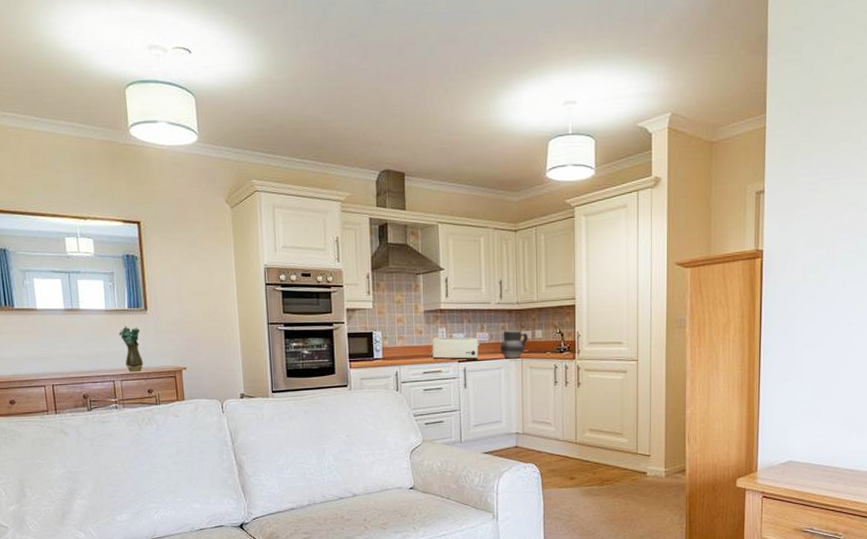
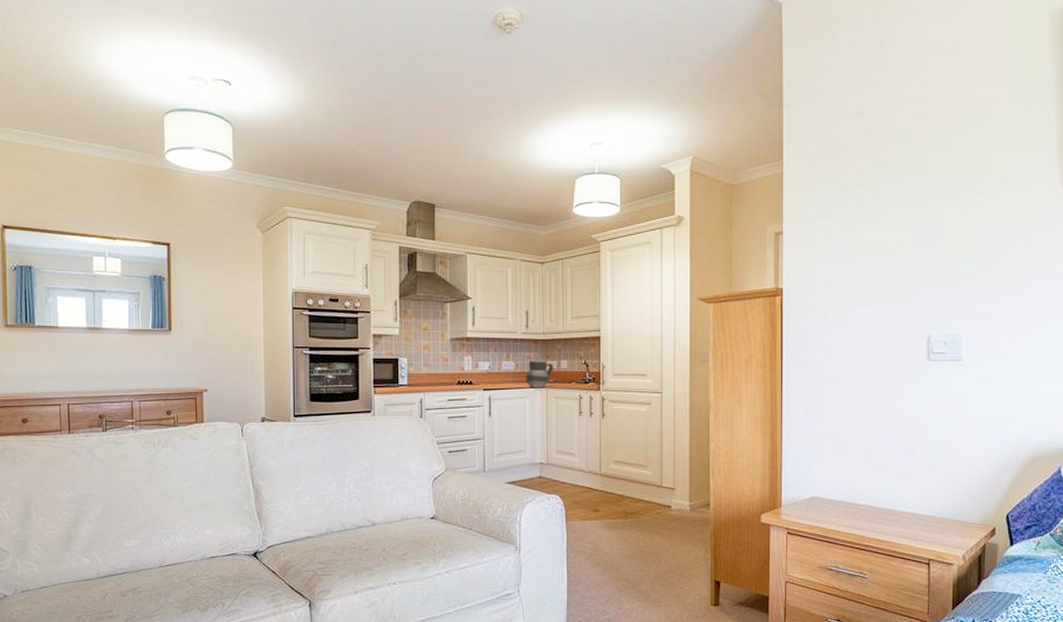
vase: present [118,325,144,373] -> none [140,345,164,393]
toaster: present [432,337,480,360] -> none [457,365,506,389]

